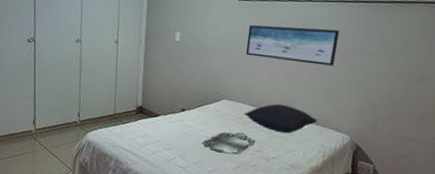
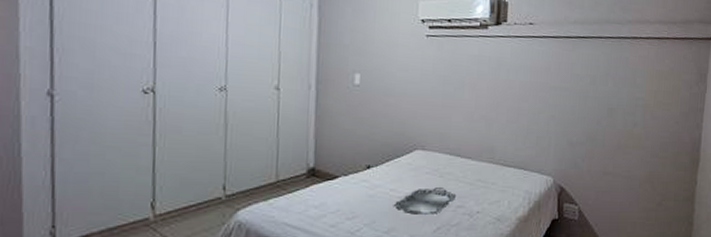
pillow: present [243,103,318,134] -> none [440,149,520,183]
wall art: present [245,25,340,66] -> none [438,63,533,104]

